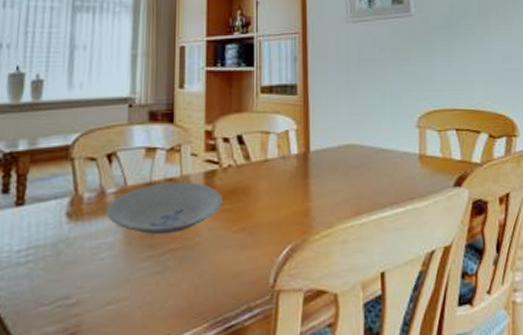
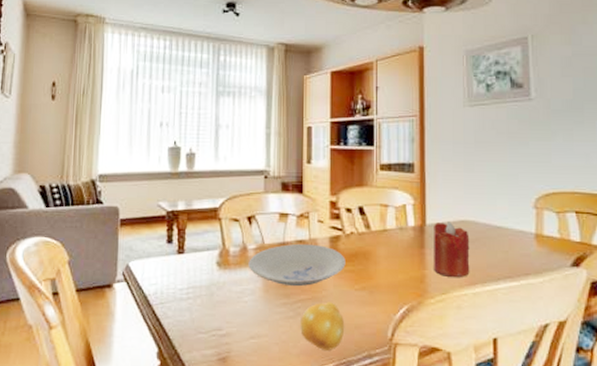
fruit: none [169,249,221,309] -> present [300,302,345,350]
candle: none [318,146,356,208] -> present [434,221,470,277]

